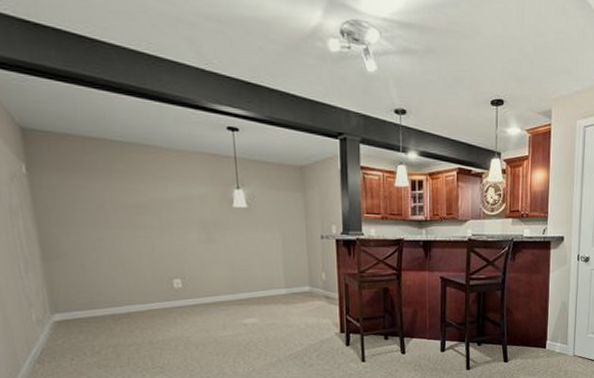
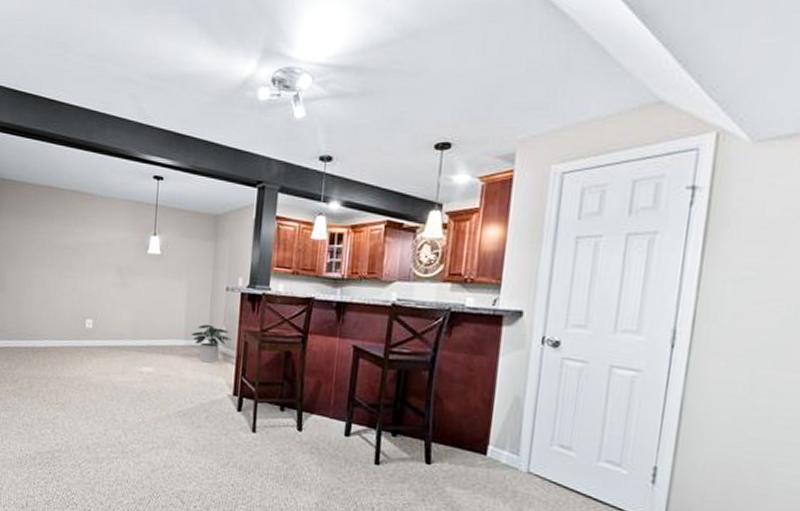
potted plant: none [291,272,332,307] -> present [191,325,231,364]

